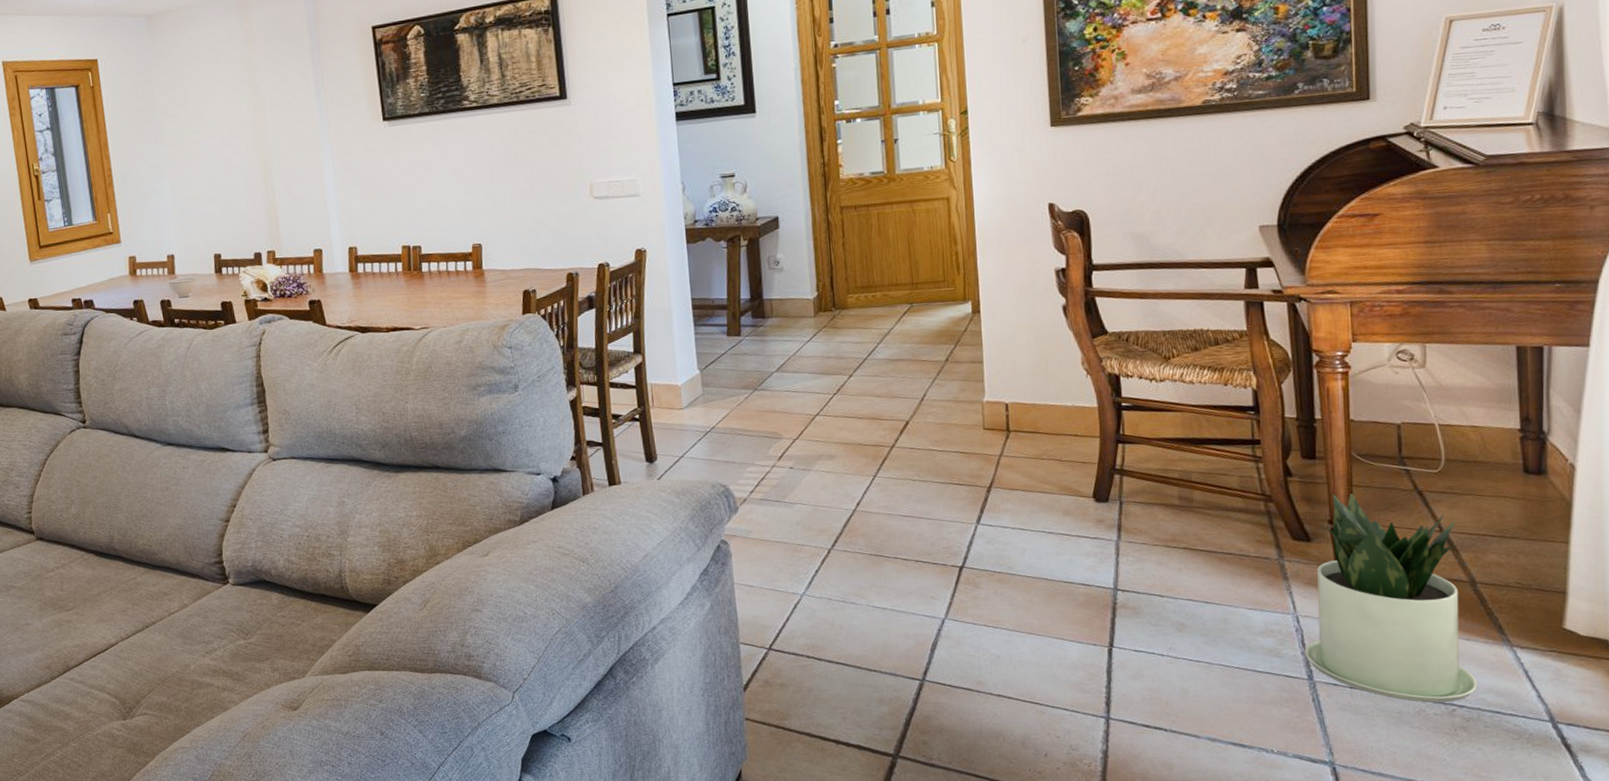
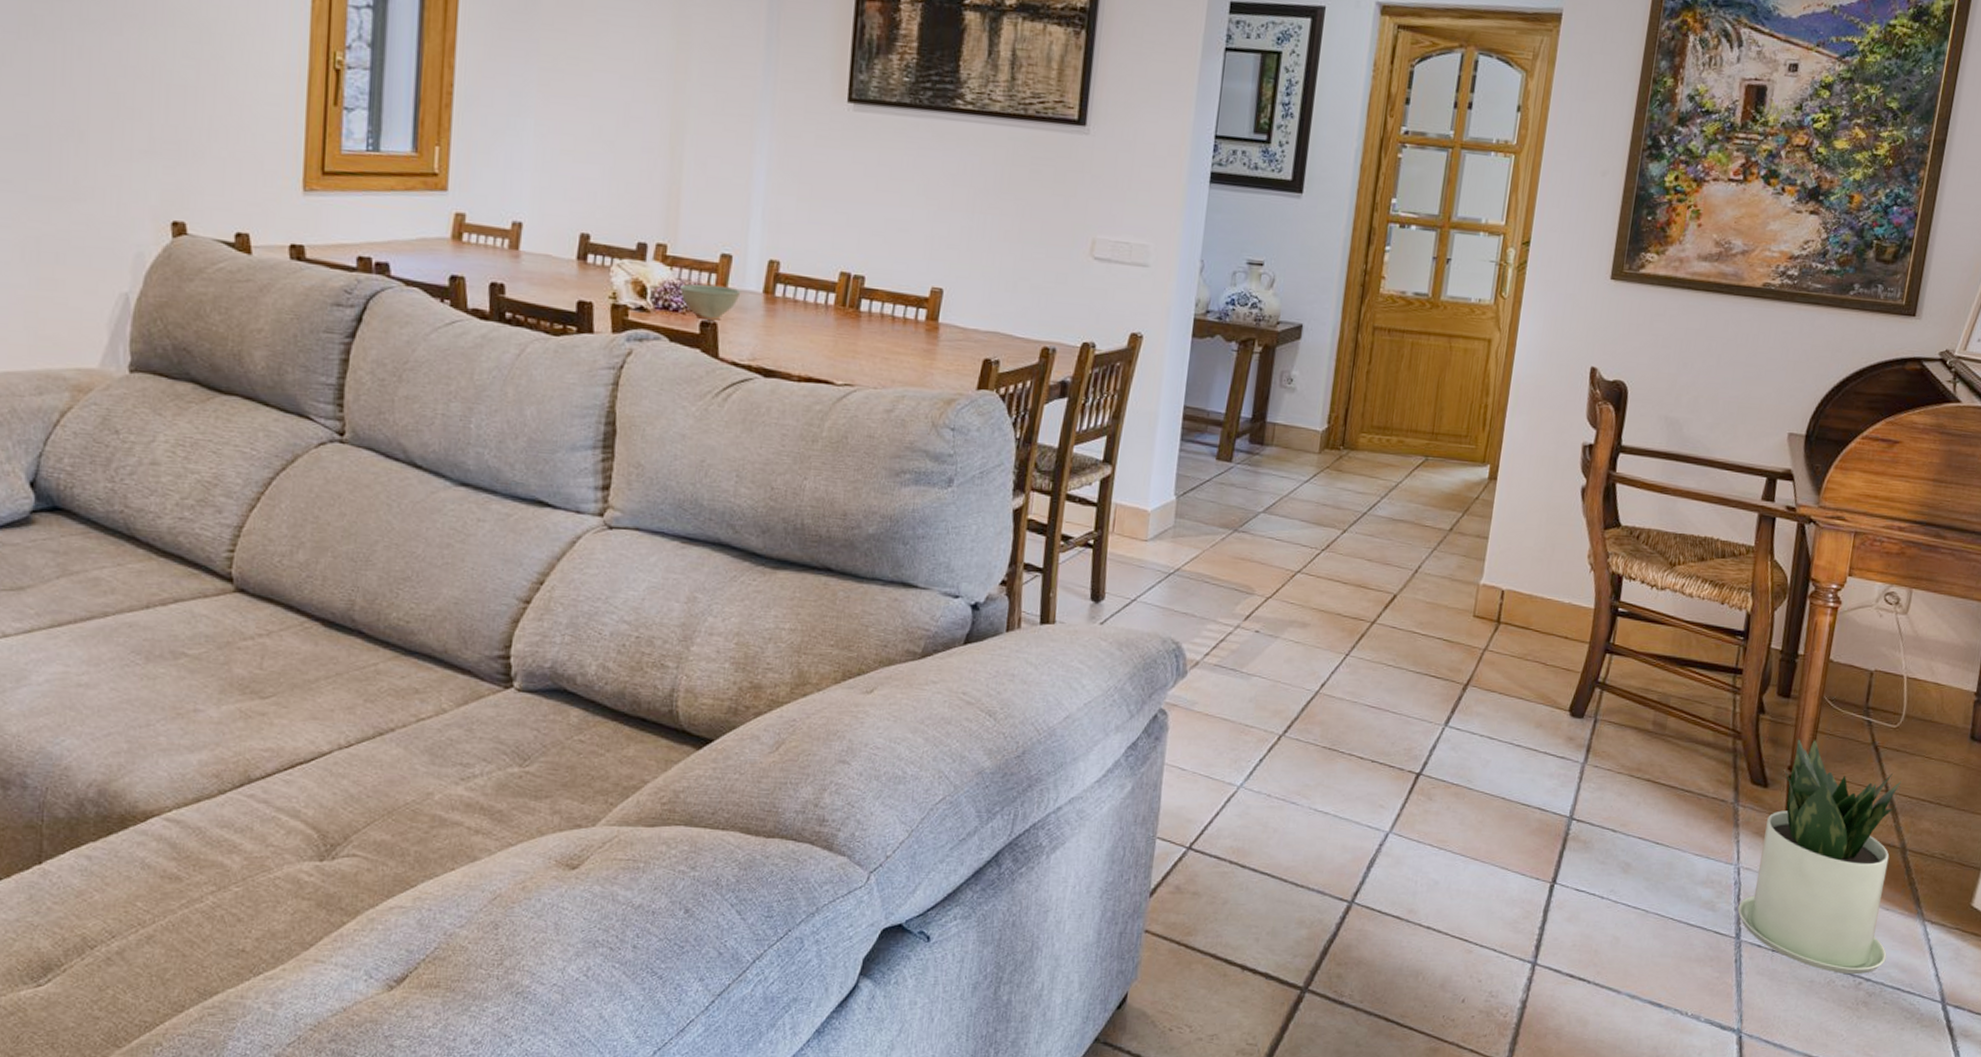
bowl: present [168,277,197,298] -> none [506,256,548,286]
bowl: none [289,272,334,300] -> present [679,284,741,322]

